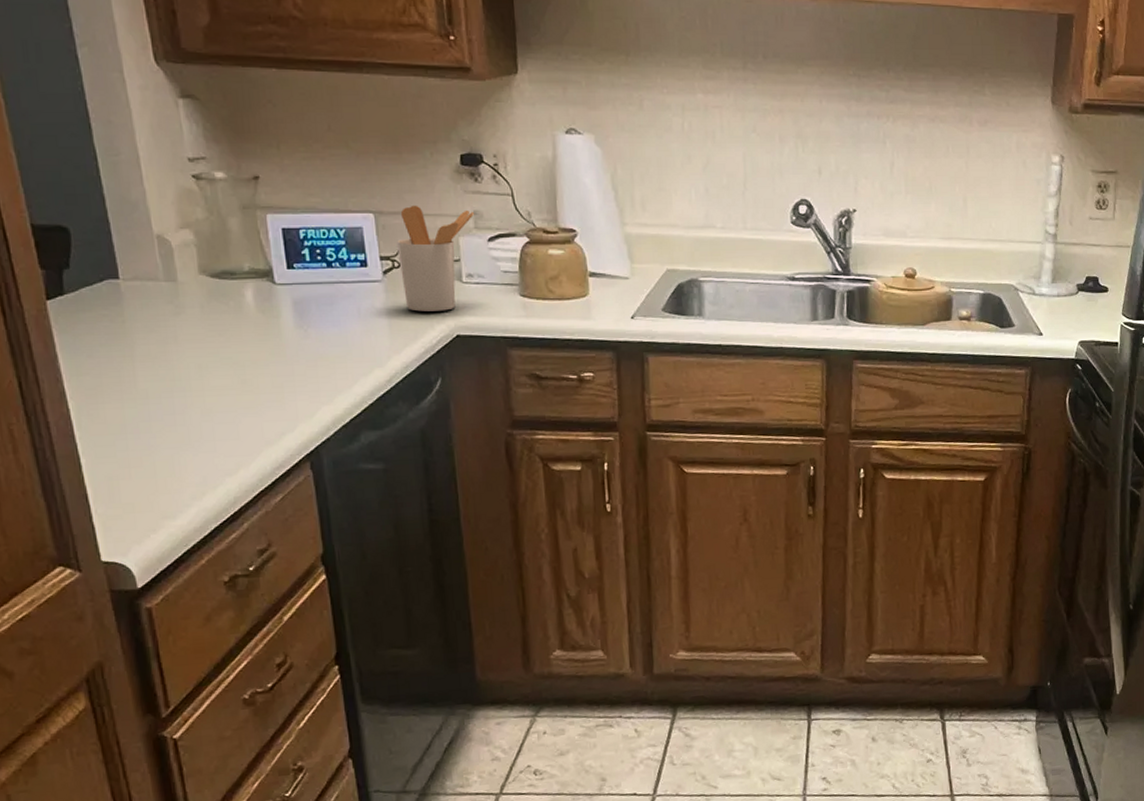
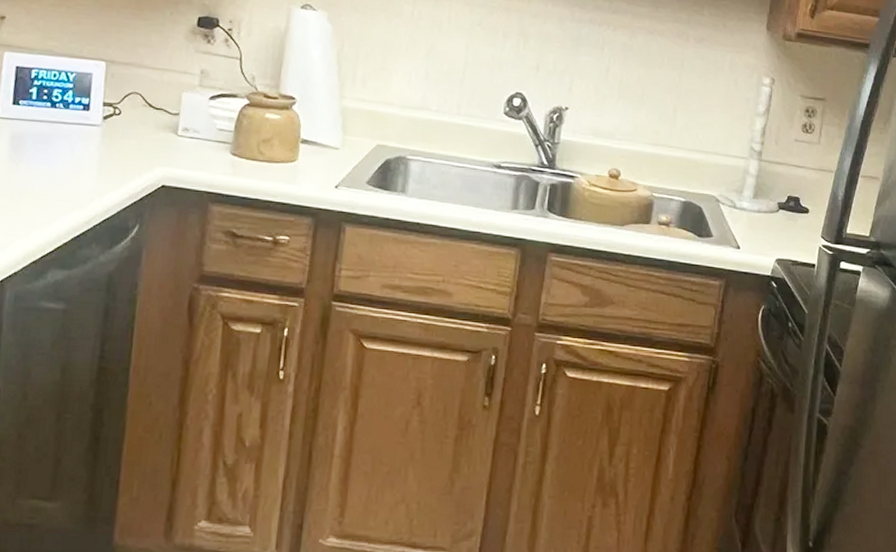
utensil holder: present [397,205,475,312] -> none [119,58,202,161]

